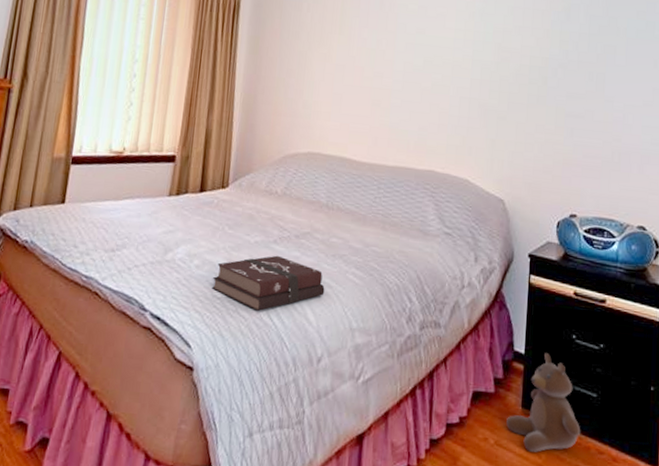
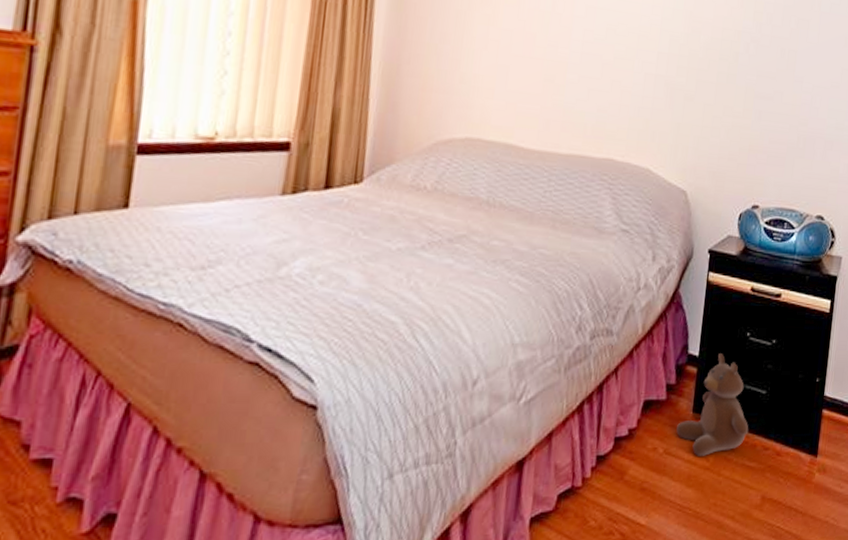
hardback book: present [212,255,325,311] -> none [341,264,483,332]

